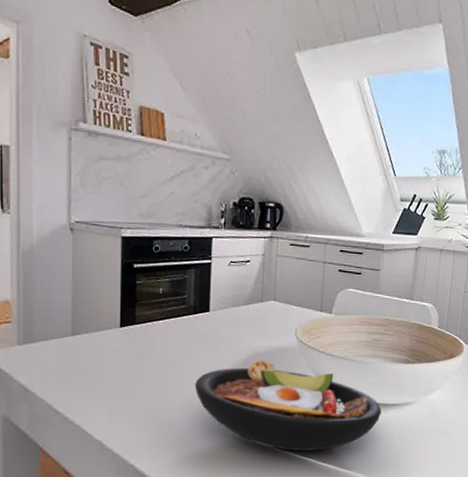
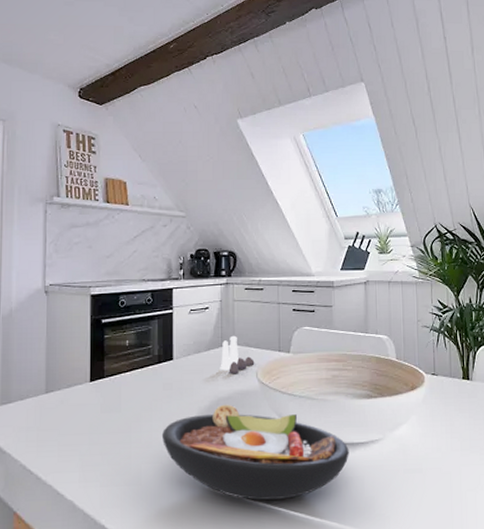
salt and pepper shaker set: none [258,291,295,330] -> present [220,335,255,373]

